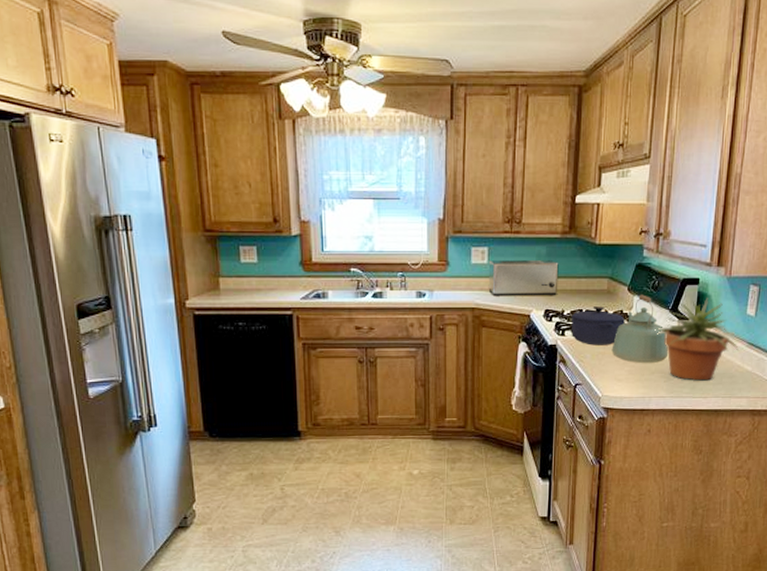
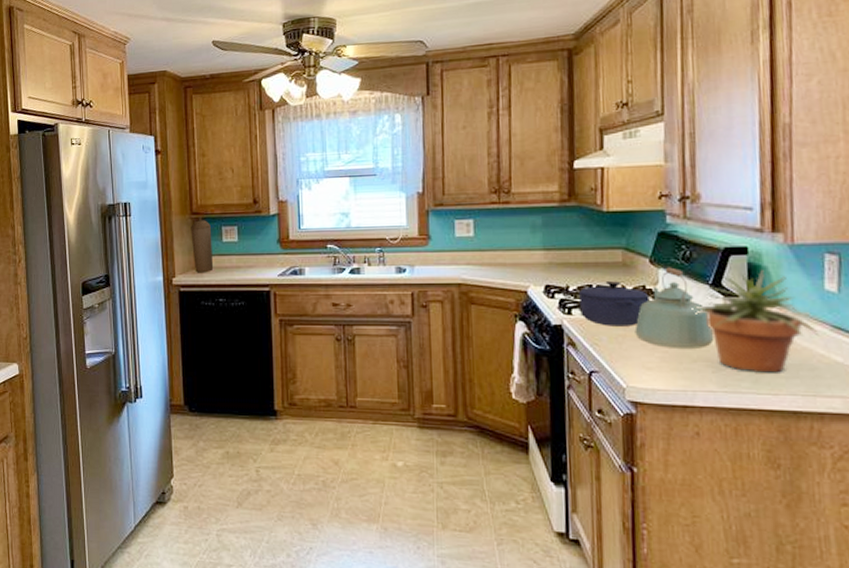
canister: none [204,234,232,295] -> present [191,216,214,273]
toaster: present [488,259,559,297] -> none [474,230,560,271]

